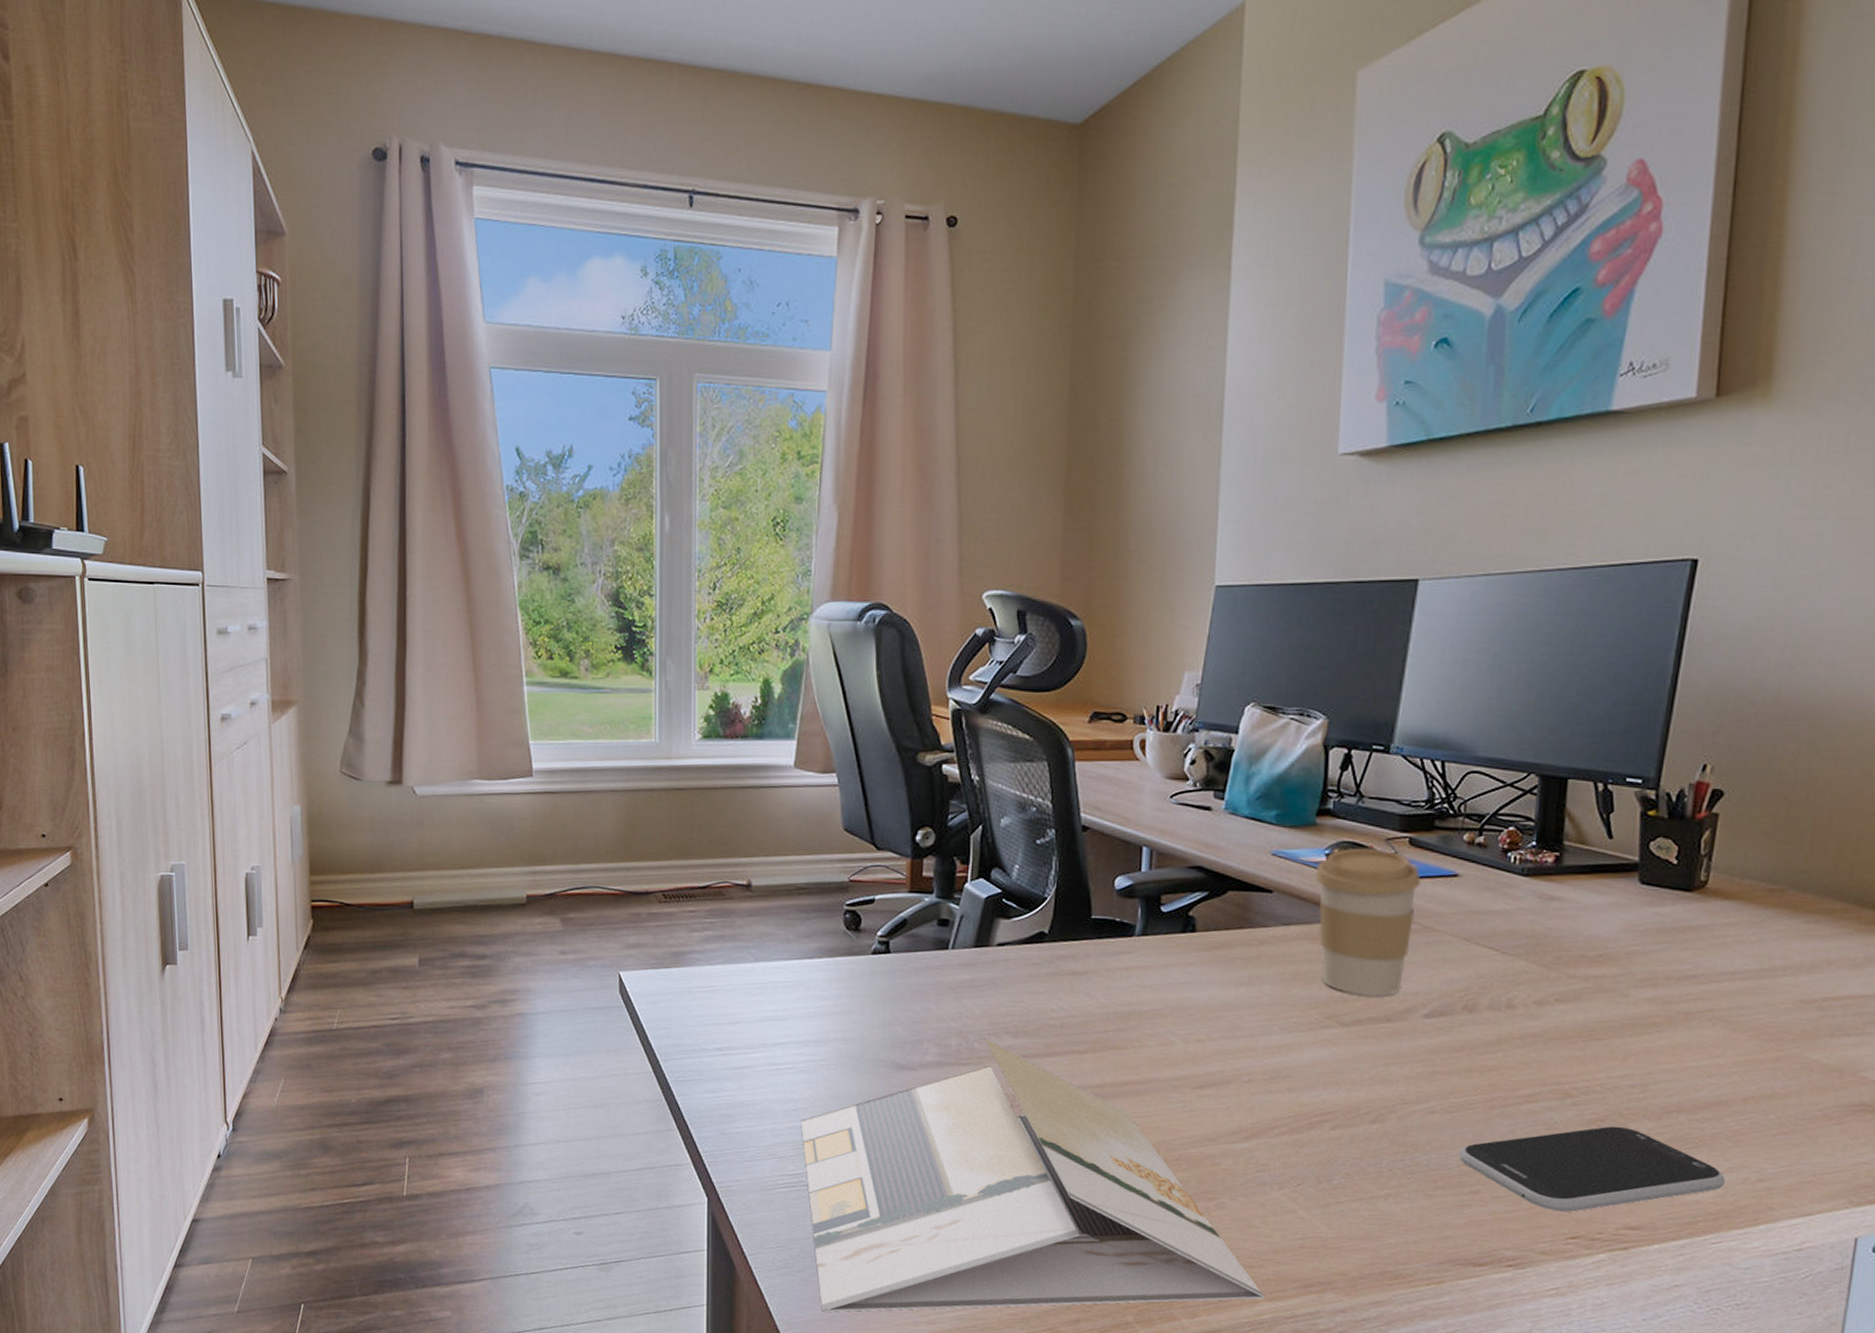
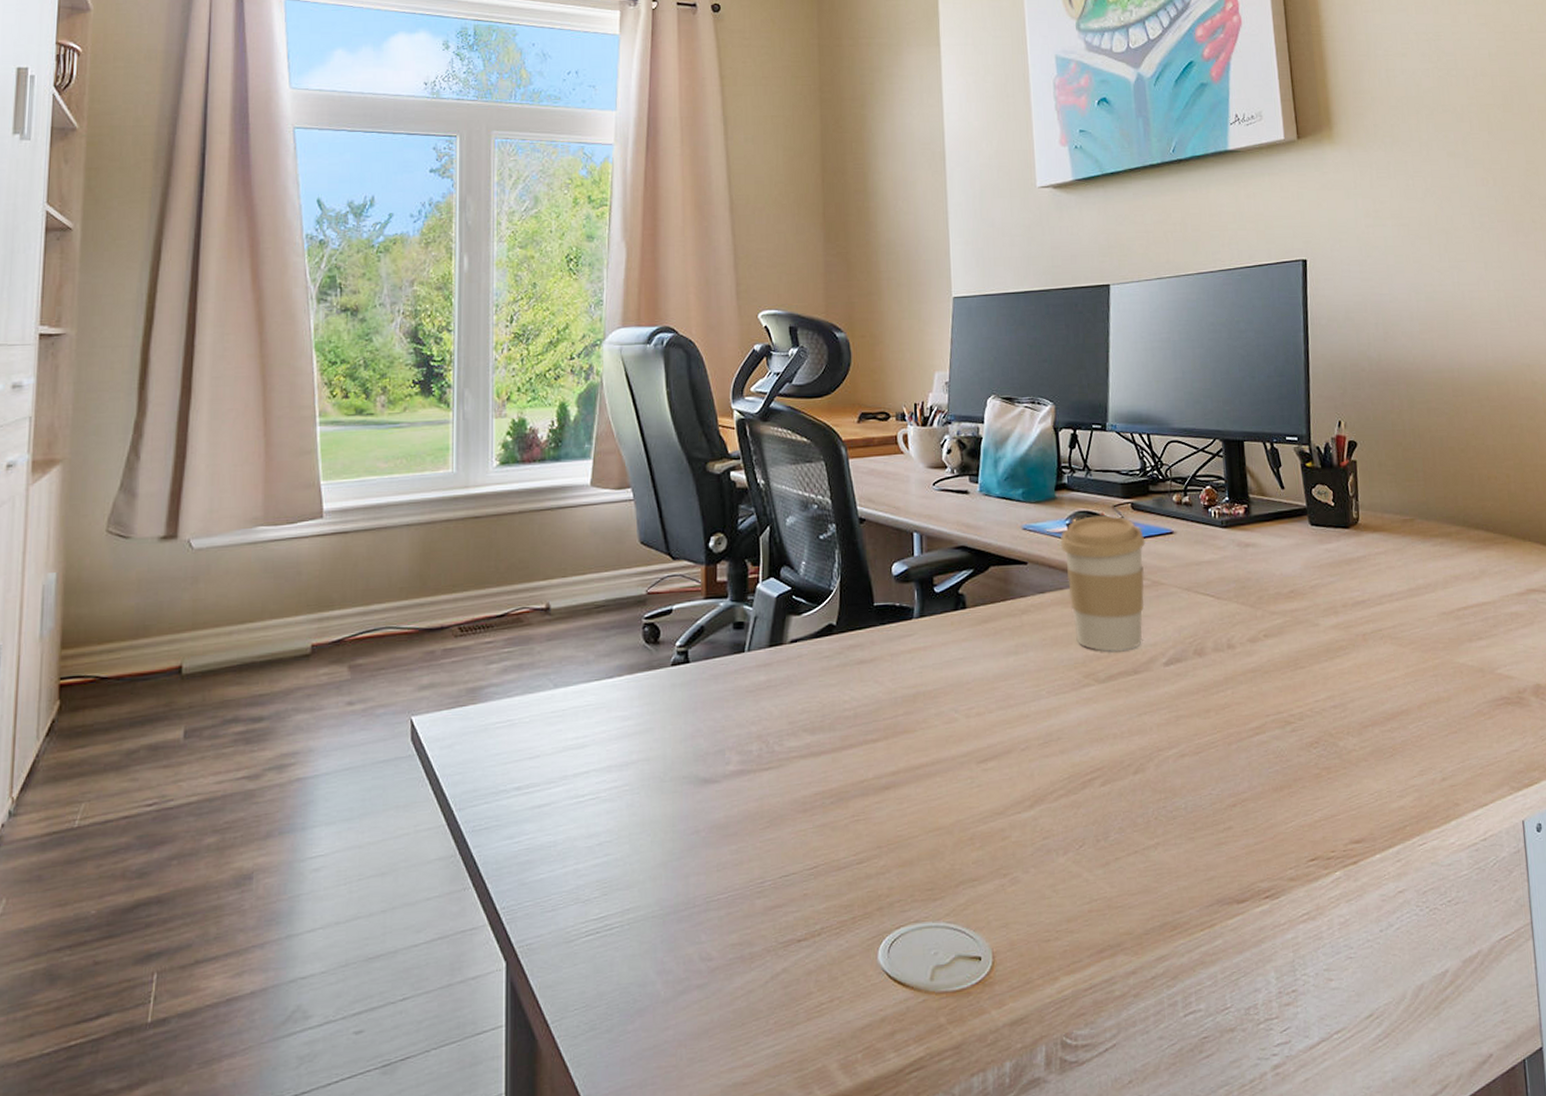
brochure: present [800,1036,1265,1313] -> none [604,737,1064,1077]
smartphone: present [1459,1126,1725,1212] -> none [1210,745,1419,836]

